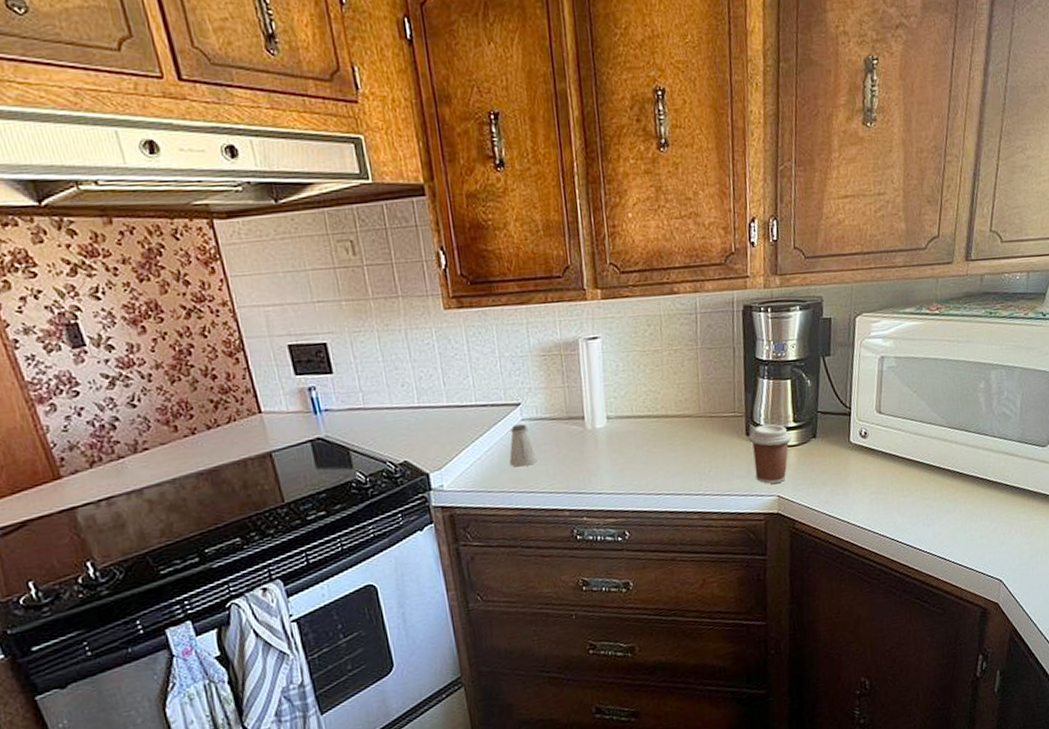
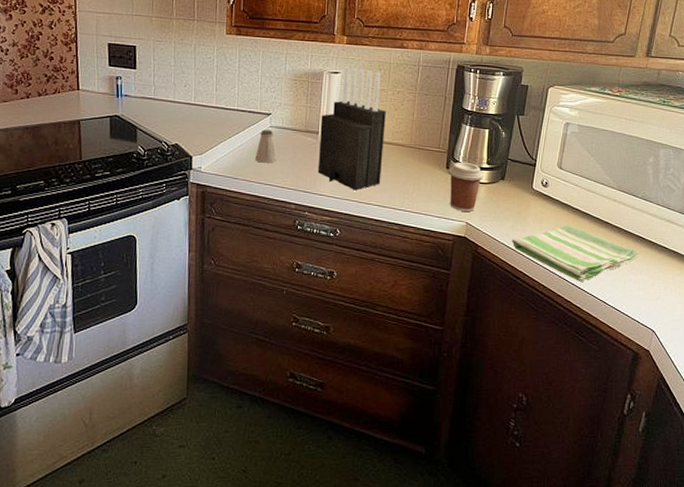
knife block: none [584,327,670,481] -> present [317,66,386,191]
dish towel: none [833,477,978,542] -> present [511,225,639,283]

